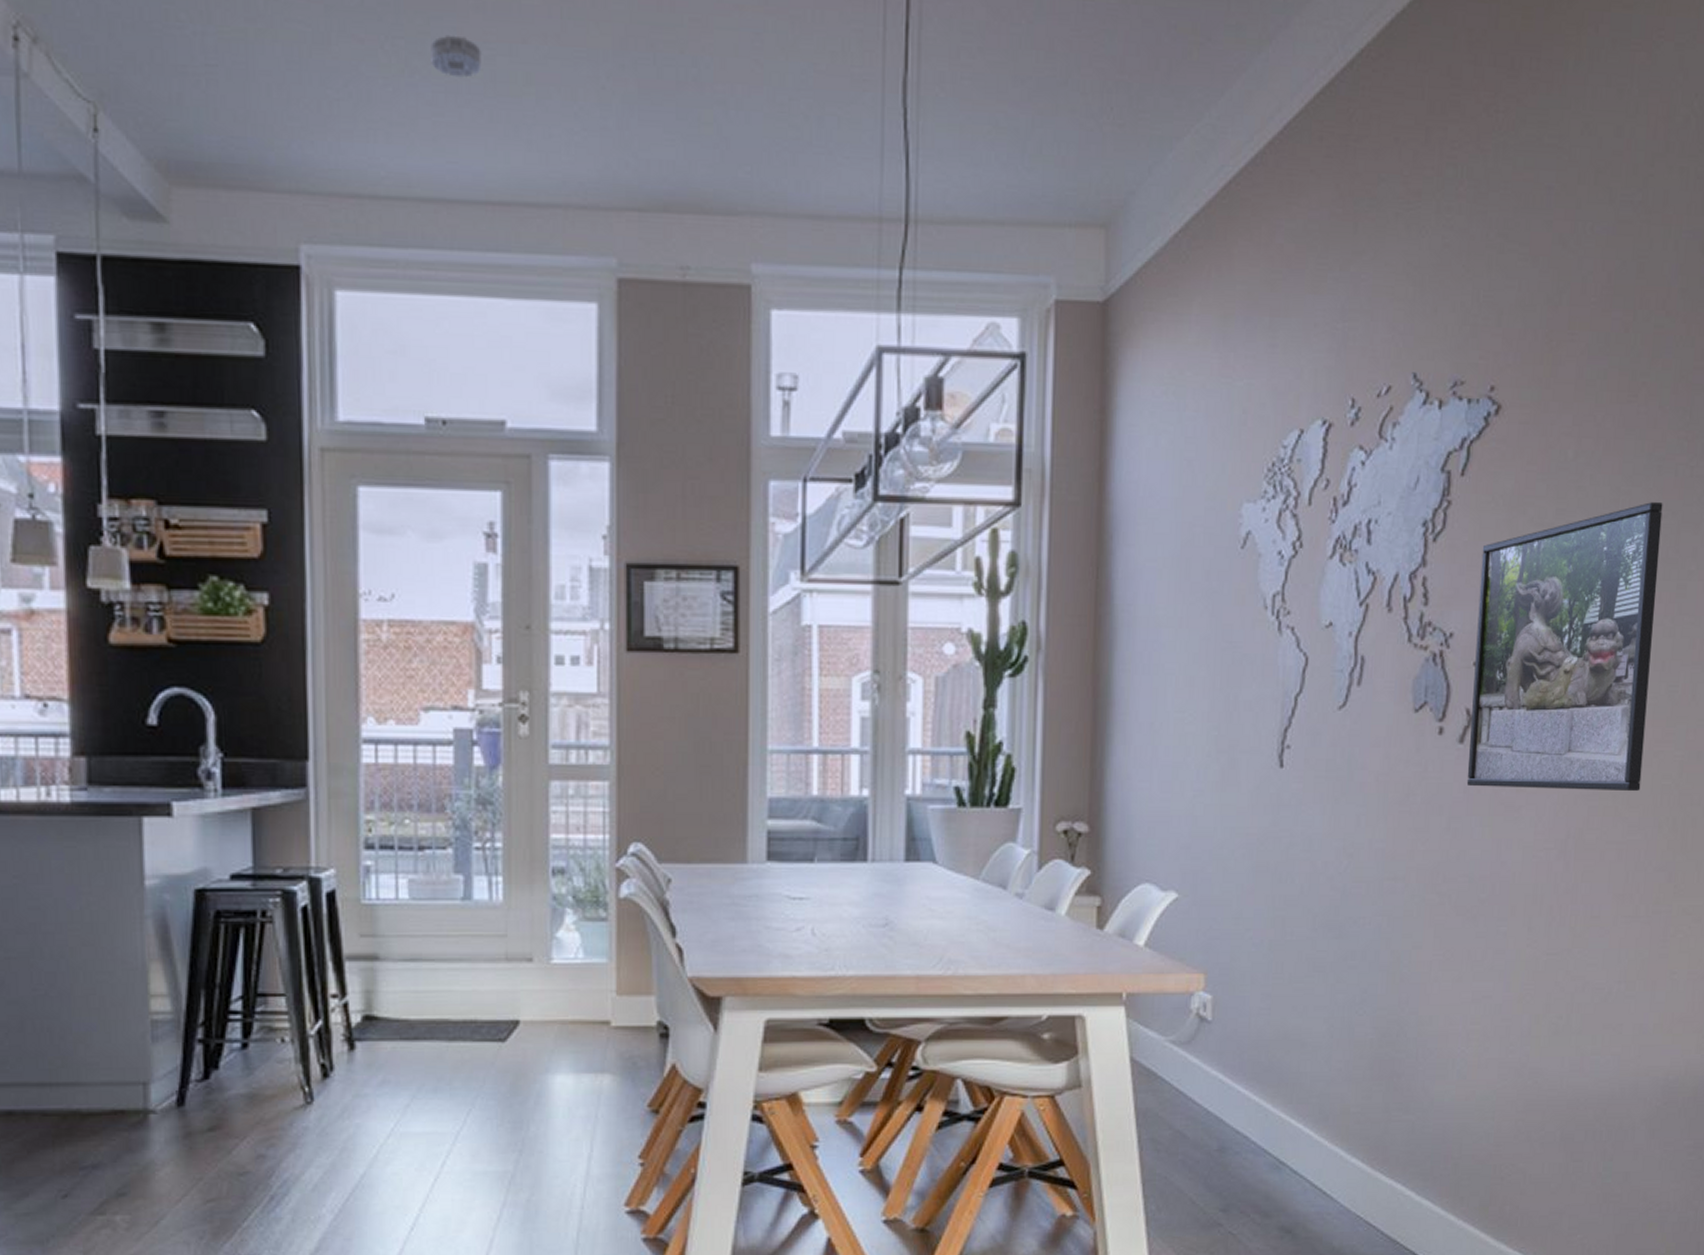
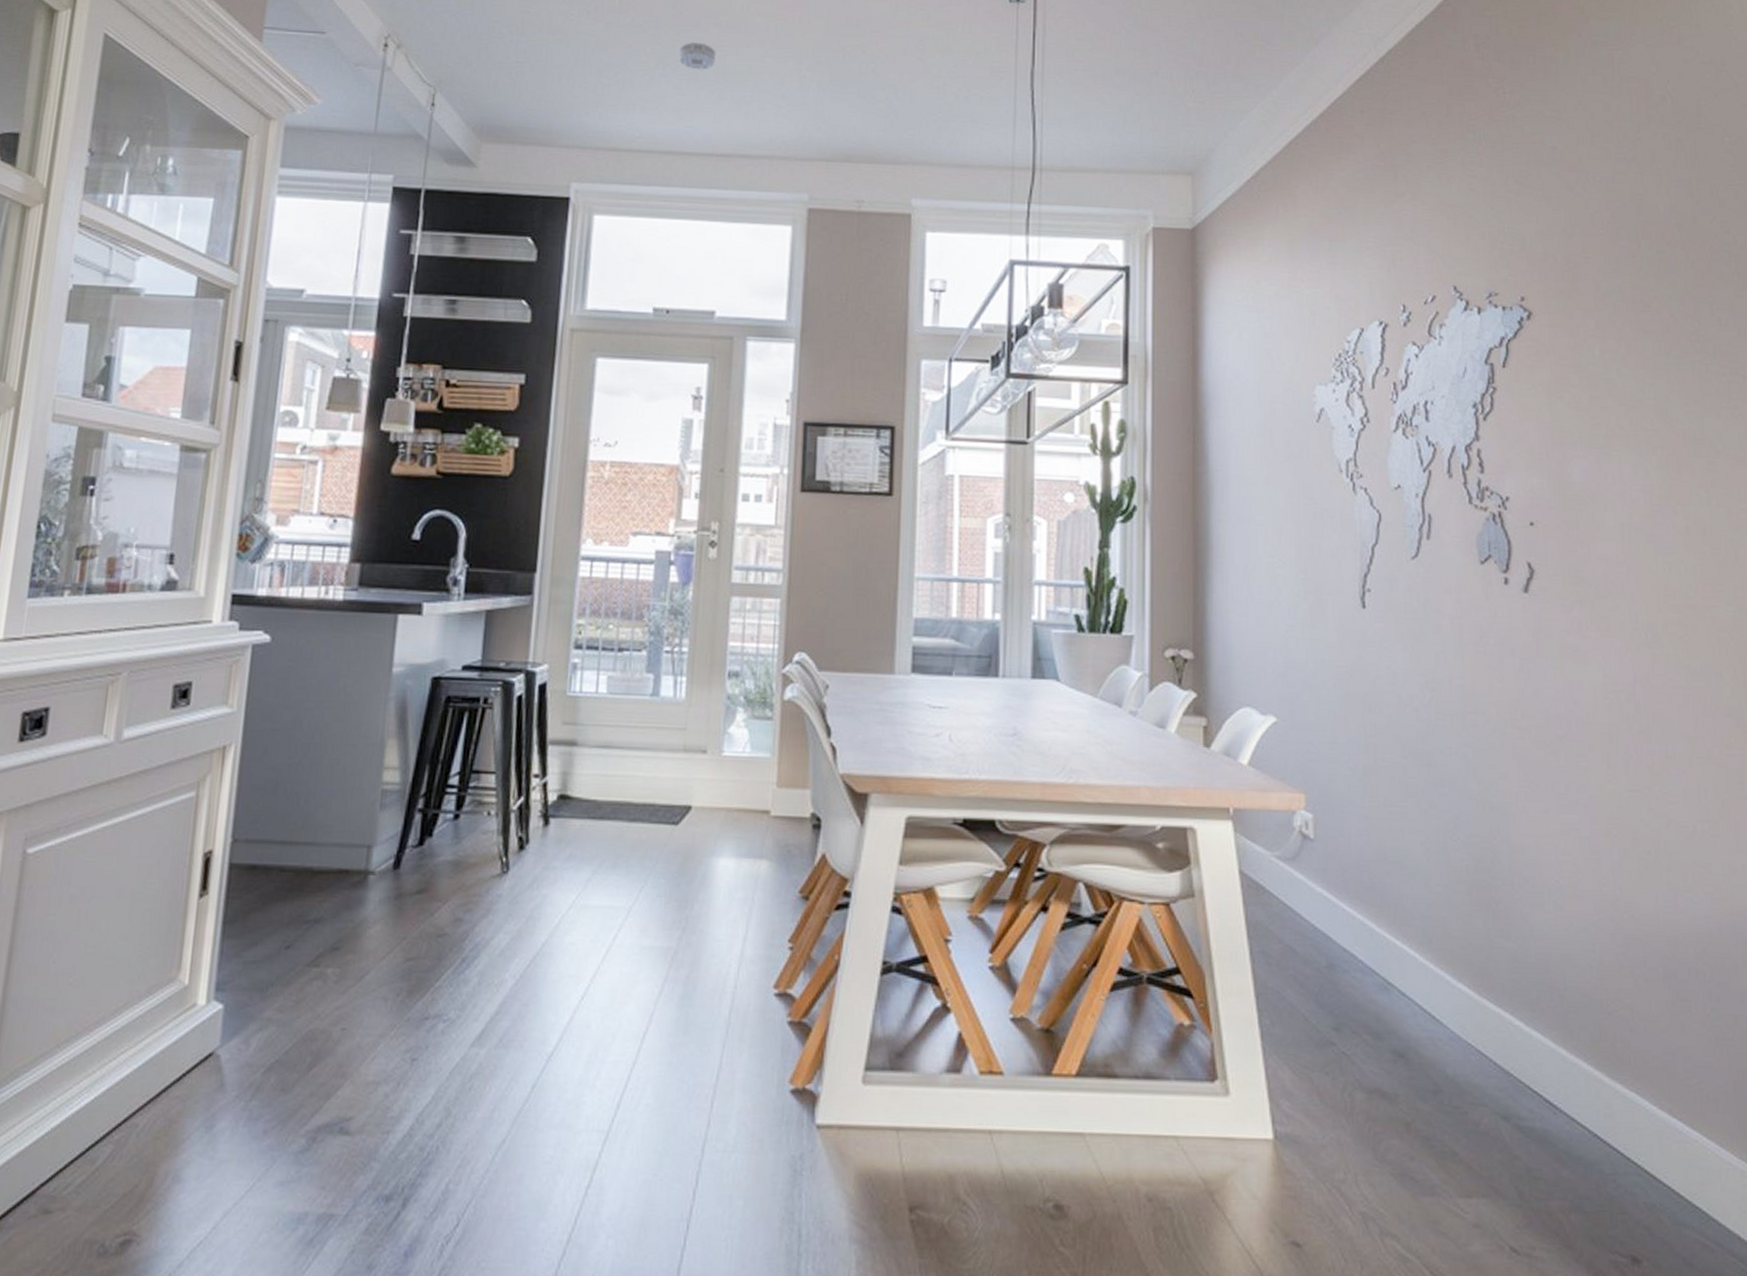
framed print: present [1466,502,1663,792] -> none [1527,392,1698,642]

